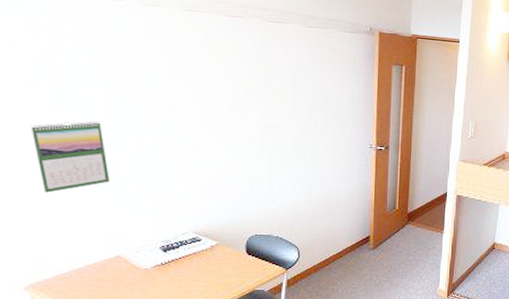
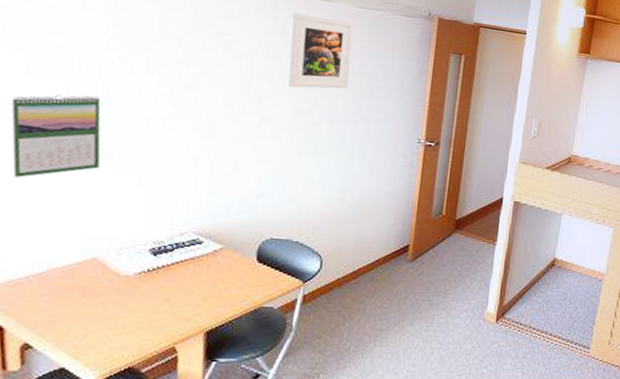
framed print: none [251,36,305,105] -> present [288,13,353,89]

